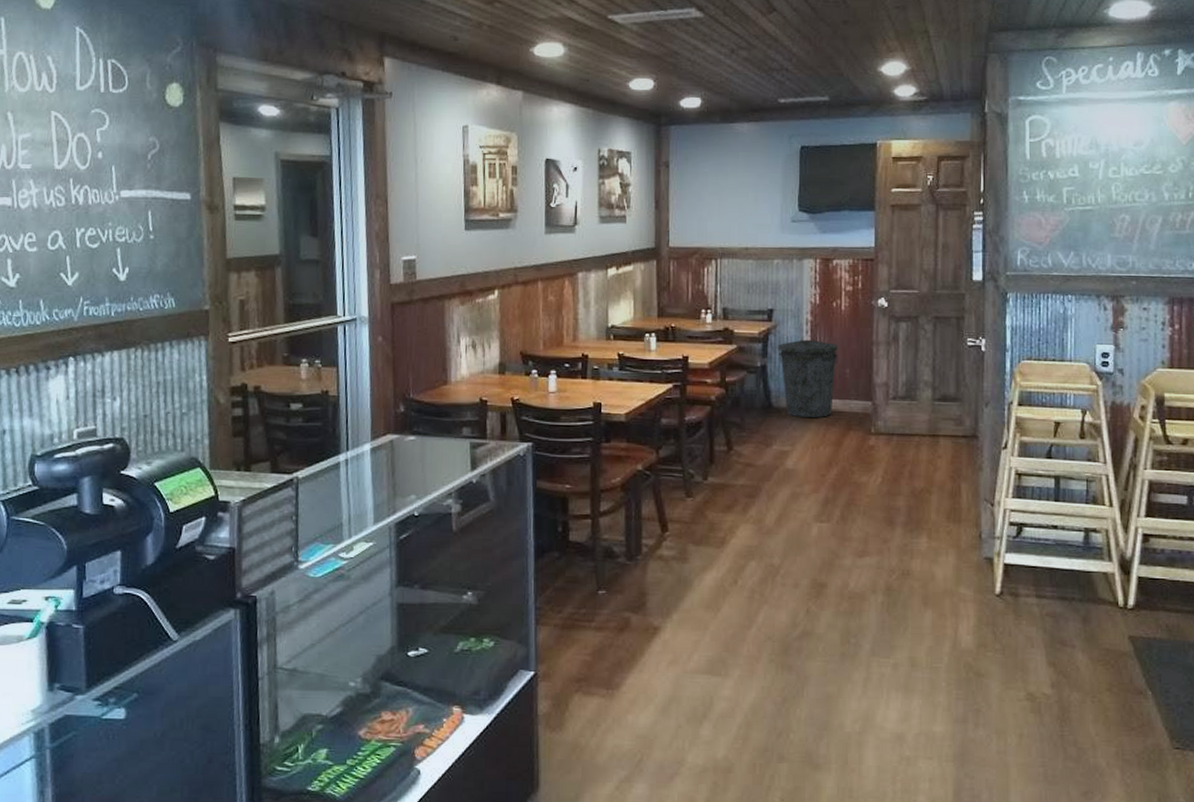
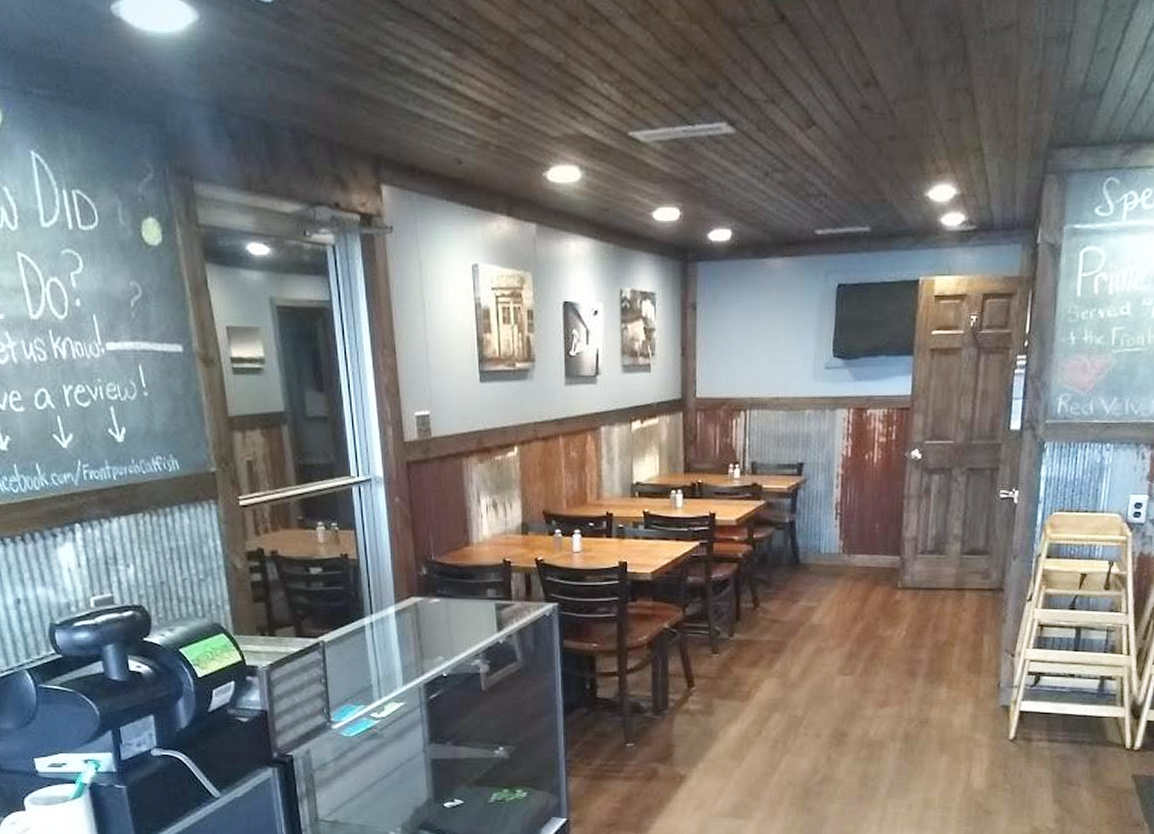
trash can: present [777,335,839,417] -> none [807,490,869,573]

